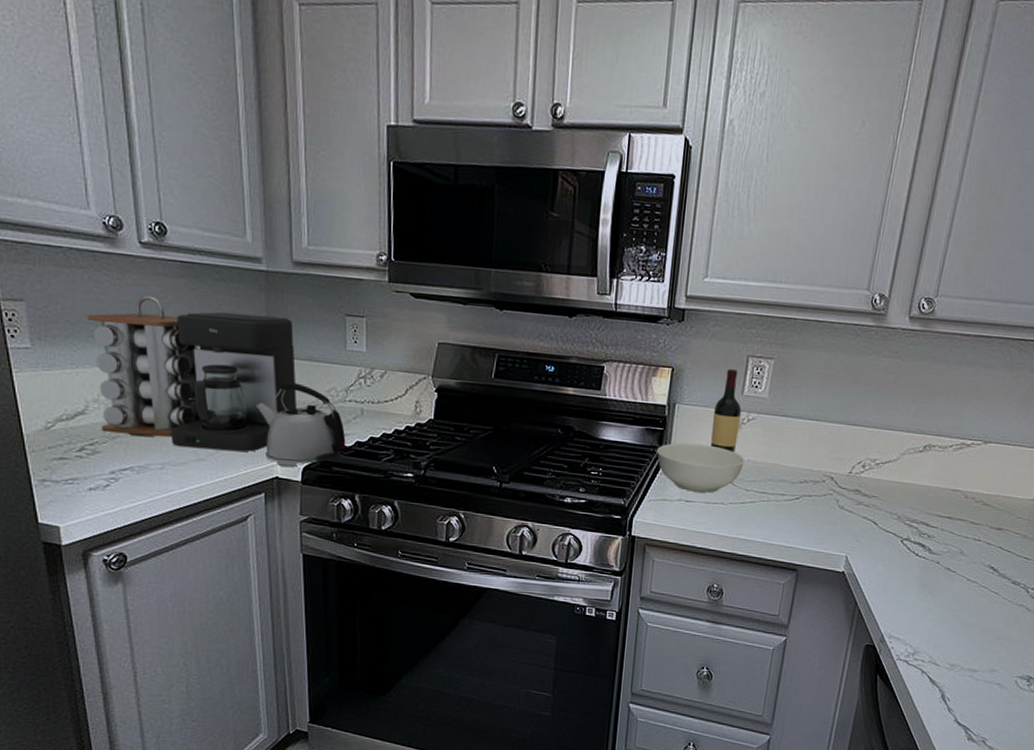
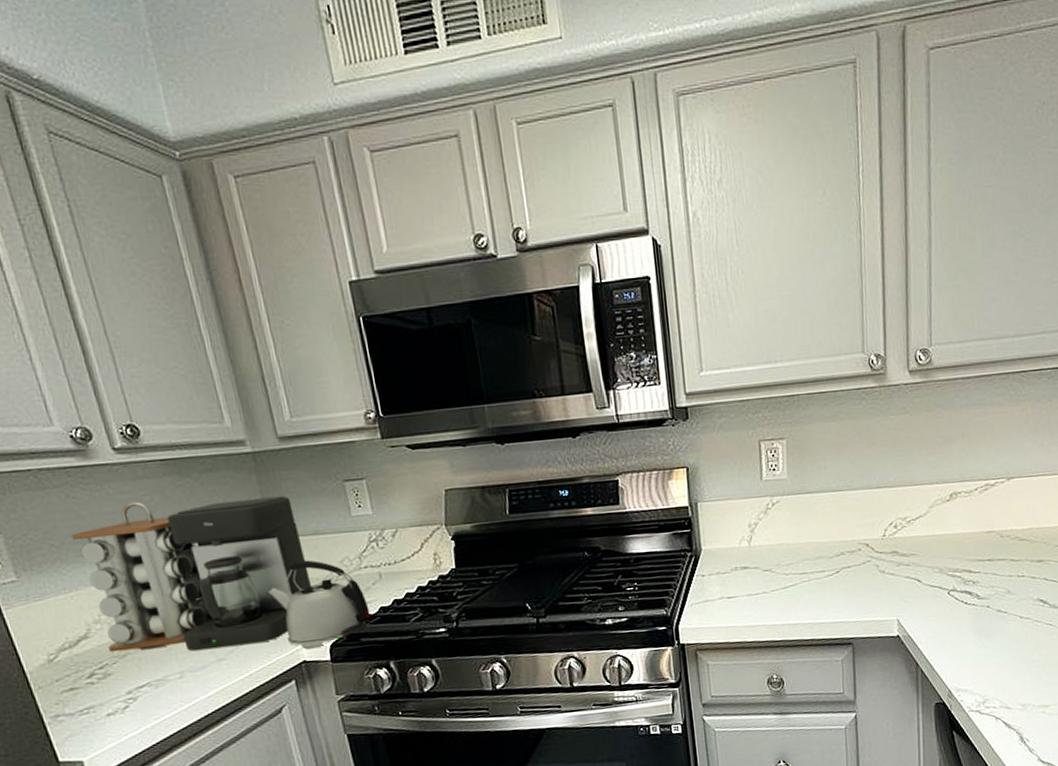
bowl: present [656,442,745,493] -> none [687,536,778,588]
wine bottle: present [711,369,742,453] -> none [736,457,767,540]

